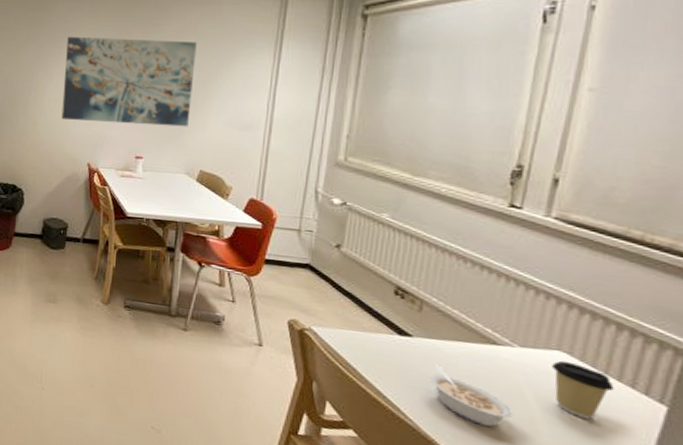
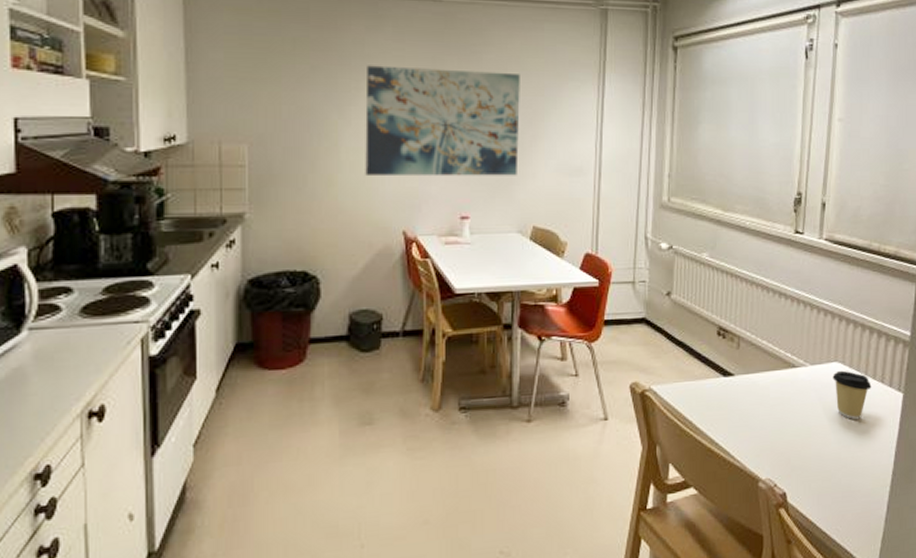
legume: present [430,364,514,427] -> none [750,399,811,449]

